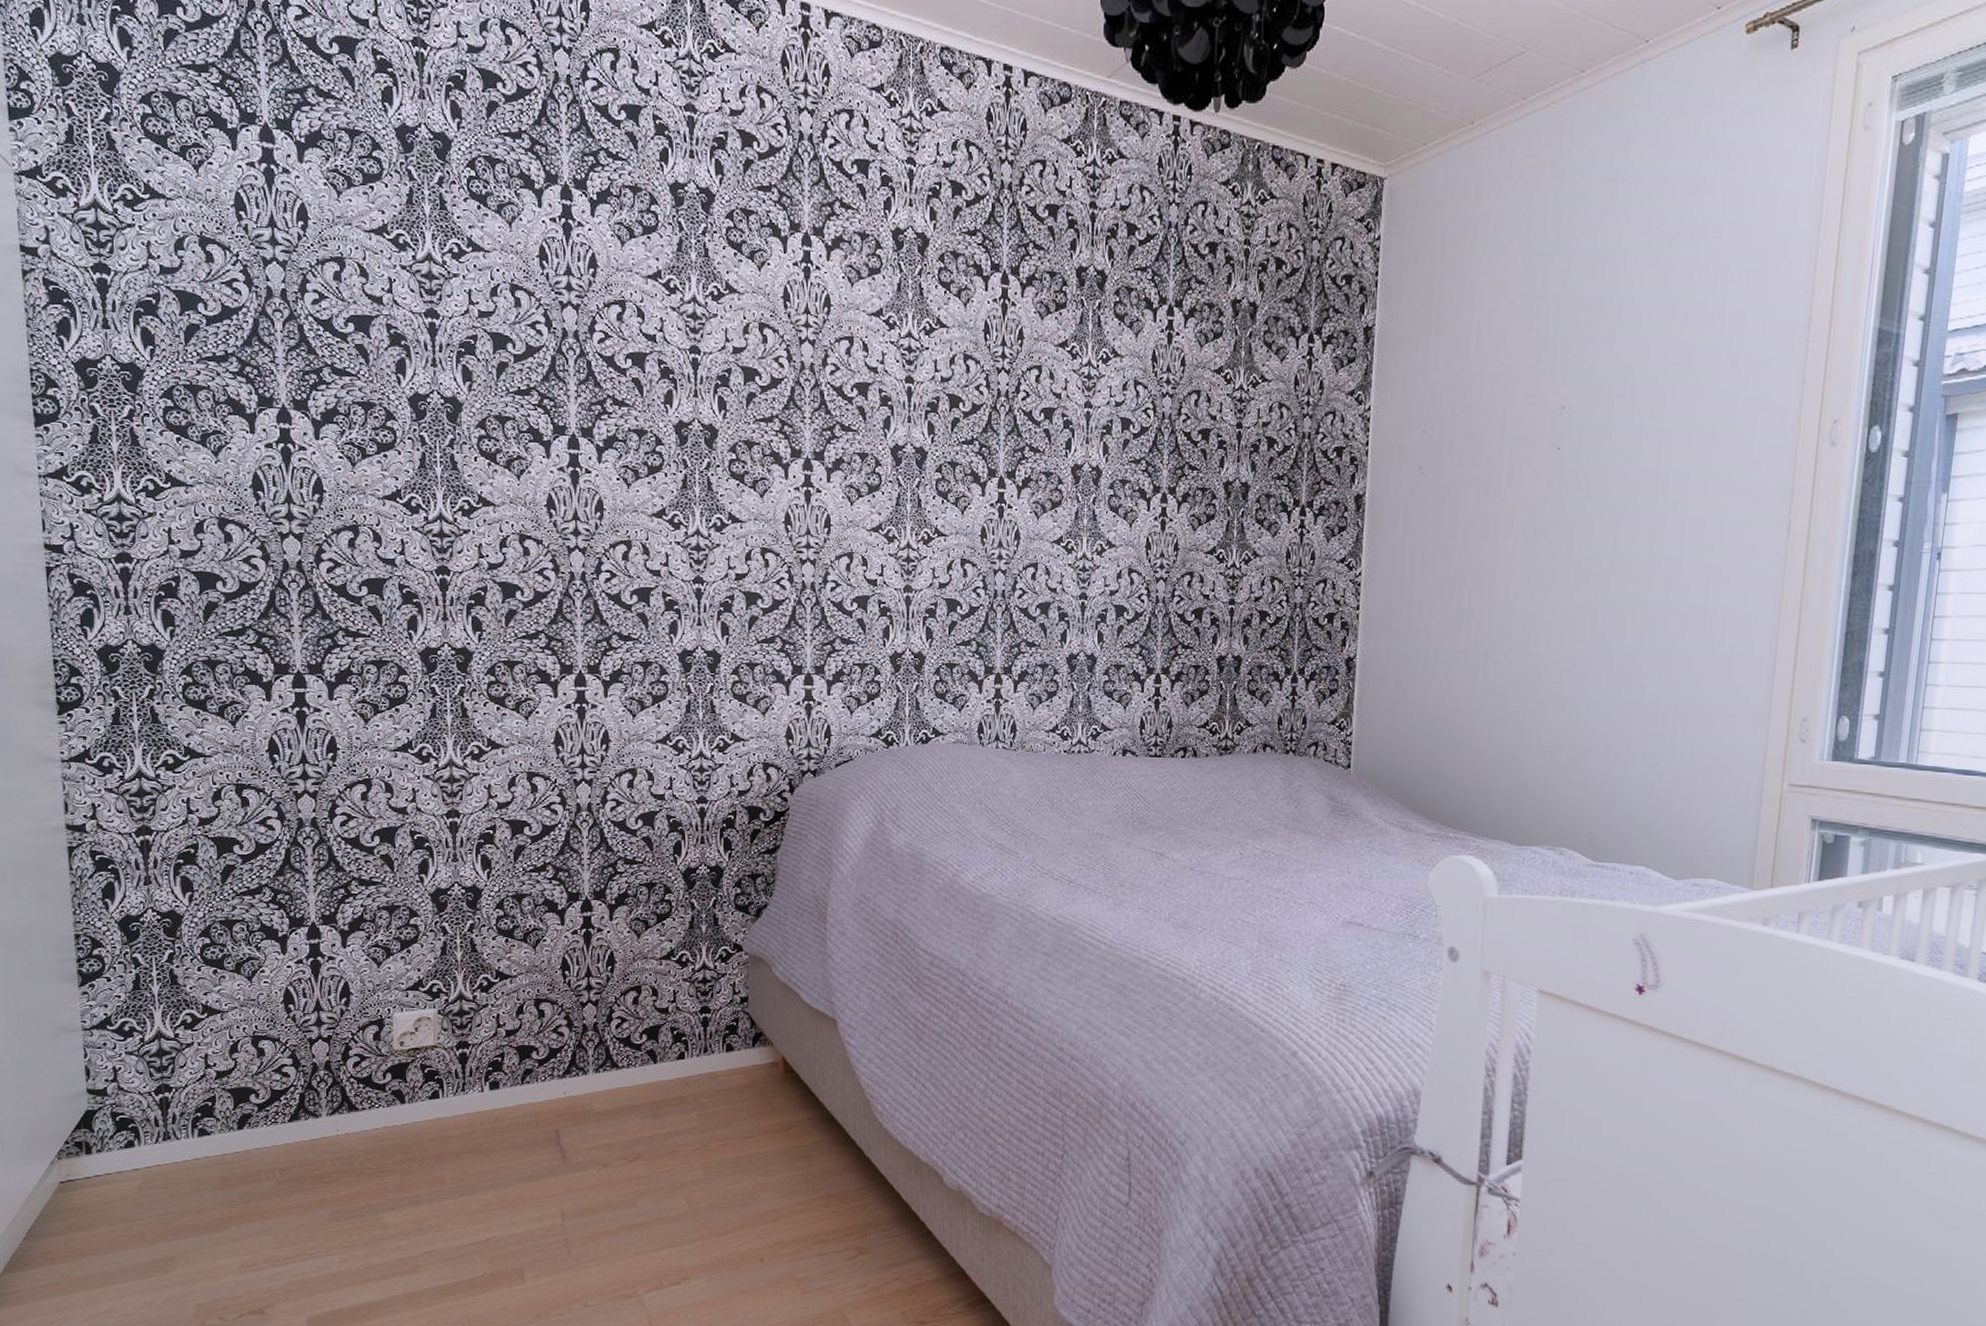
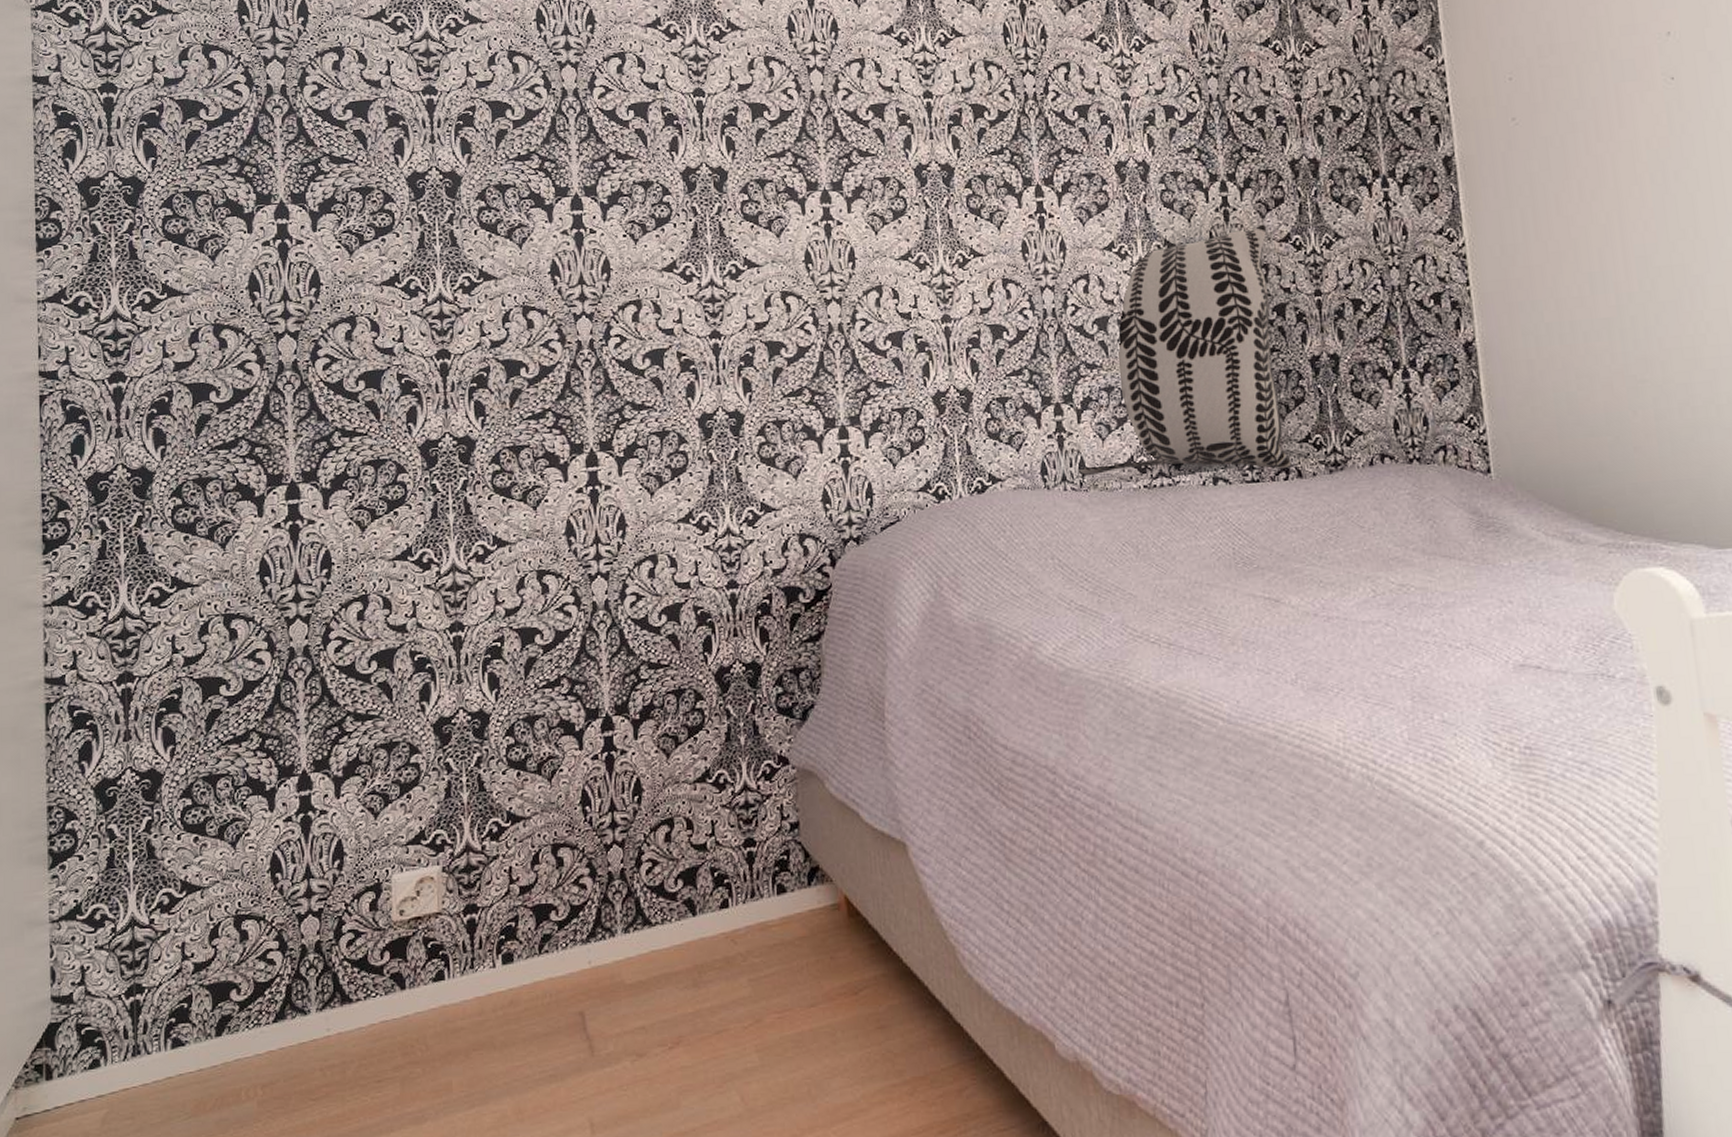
pillow: none [1009,536,1197,748] -> present [1077,224,1292,477]

